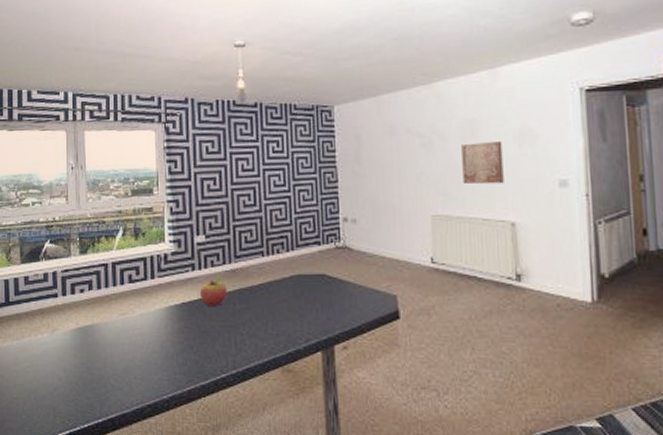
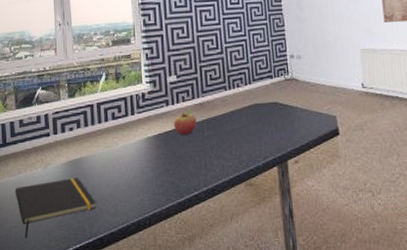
notepad: none [17,347,108,413] -> present [15,178,96,239]

